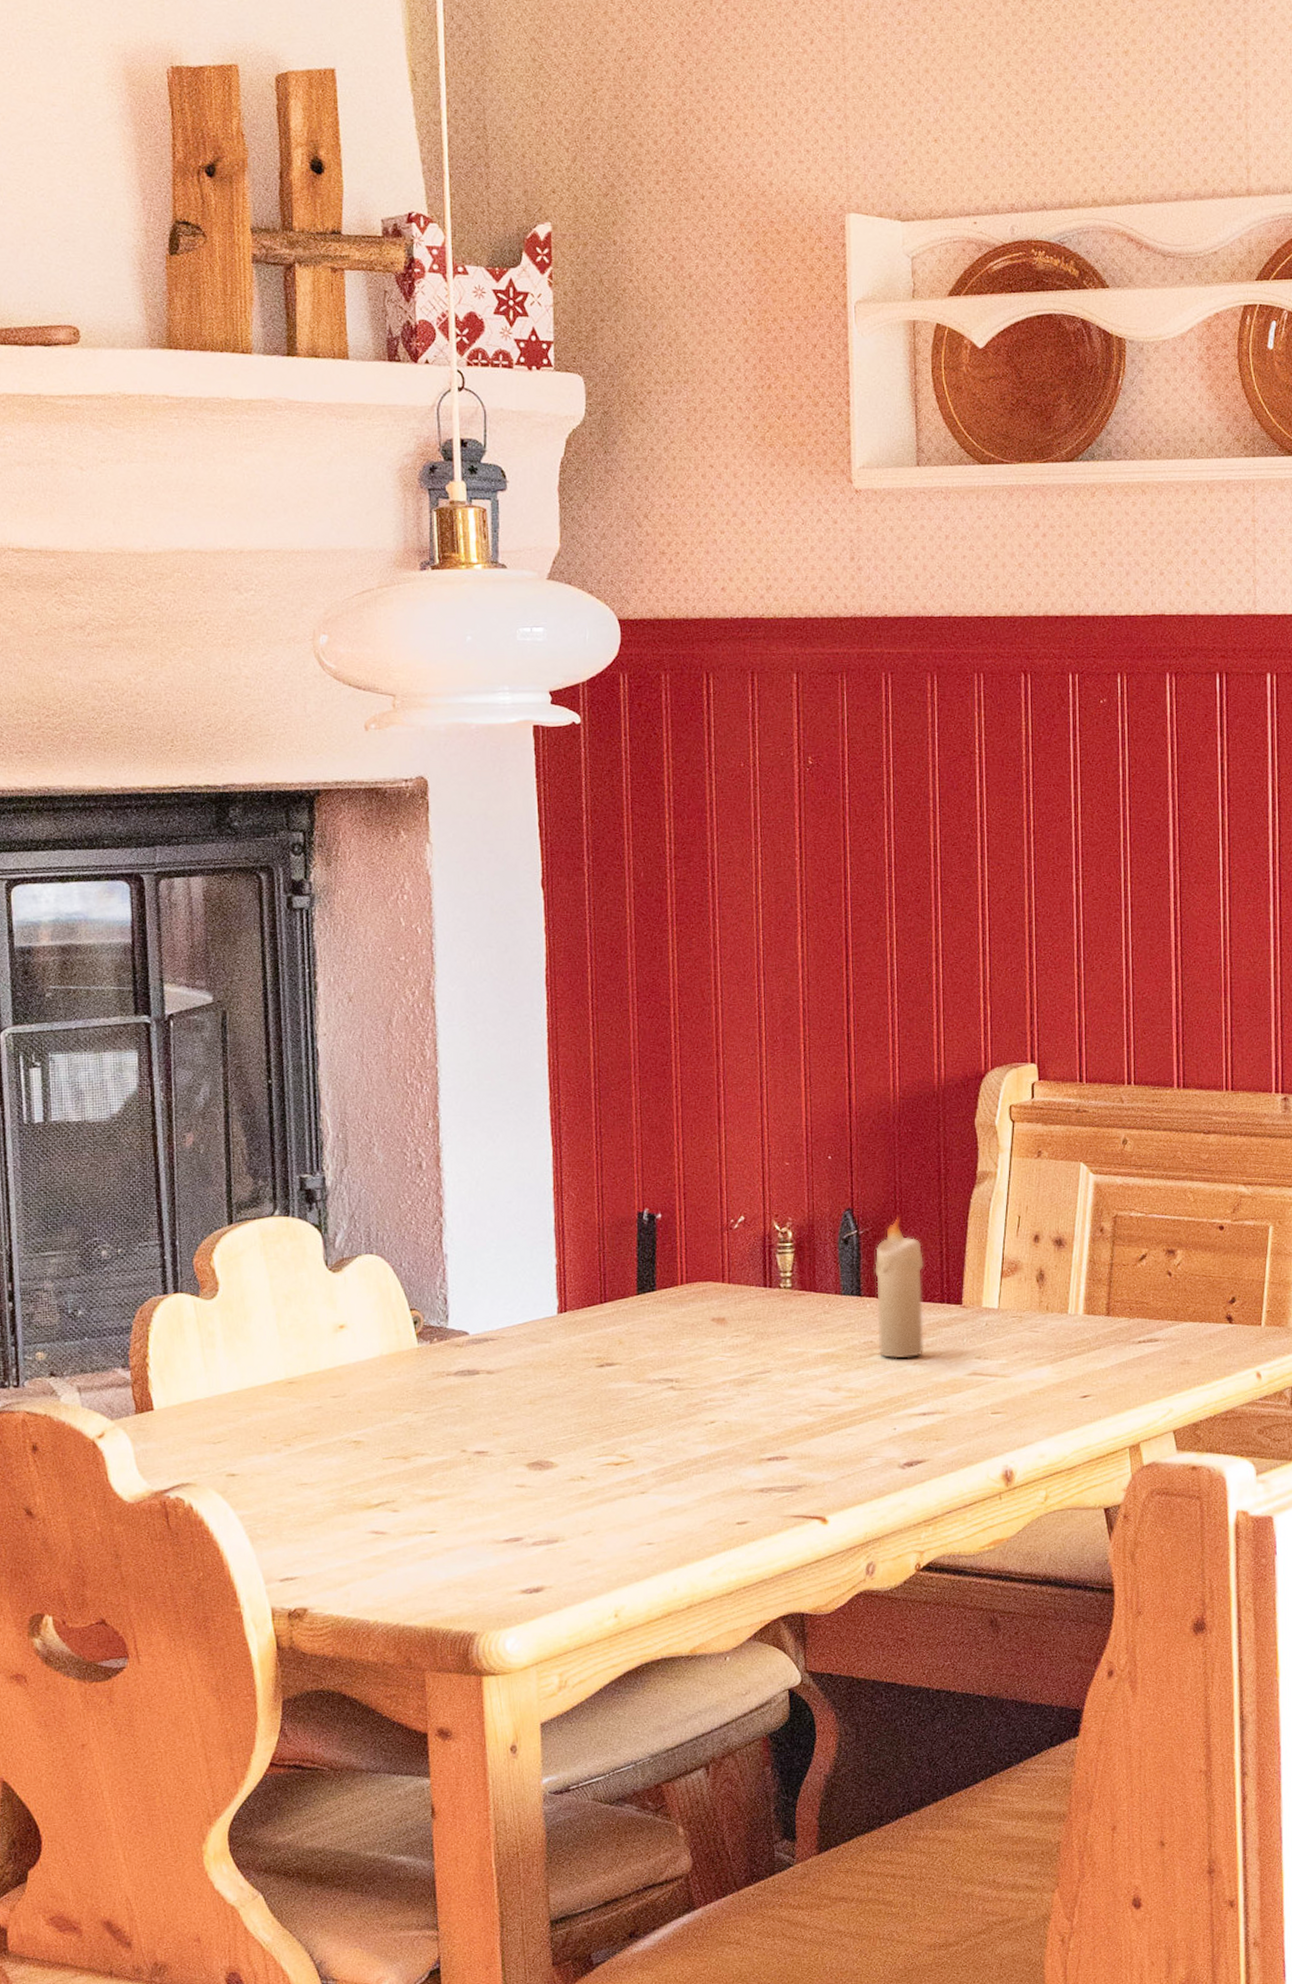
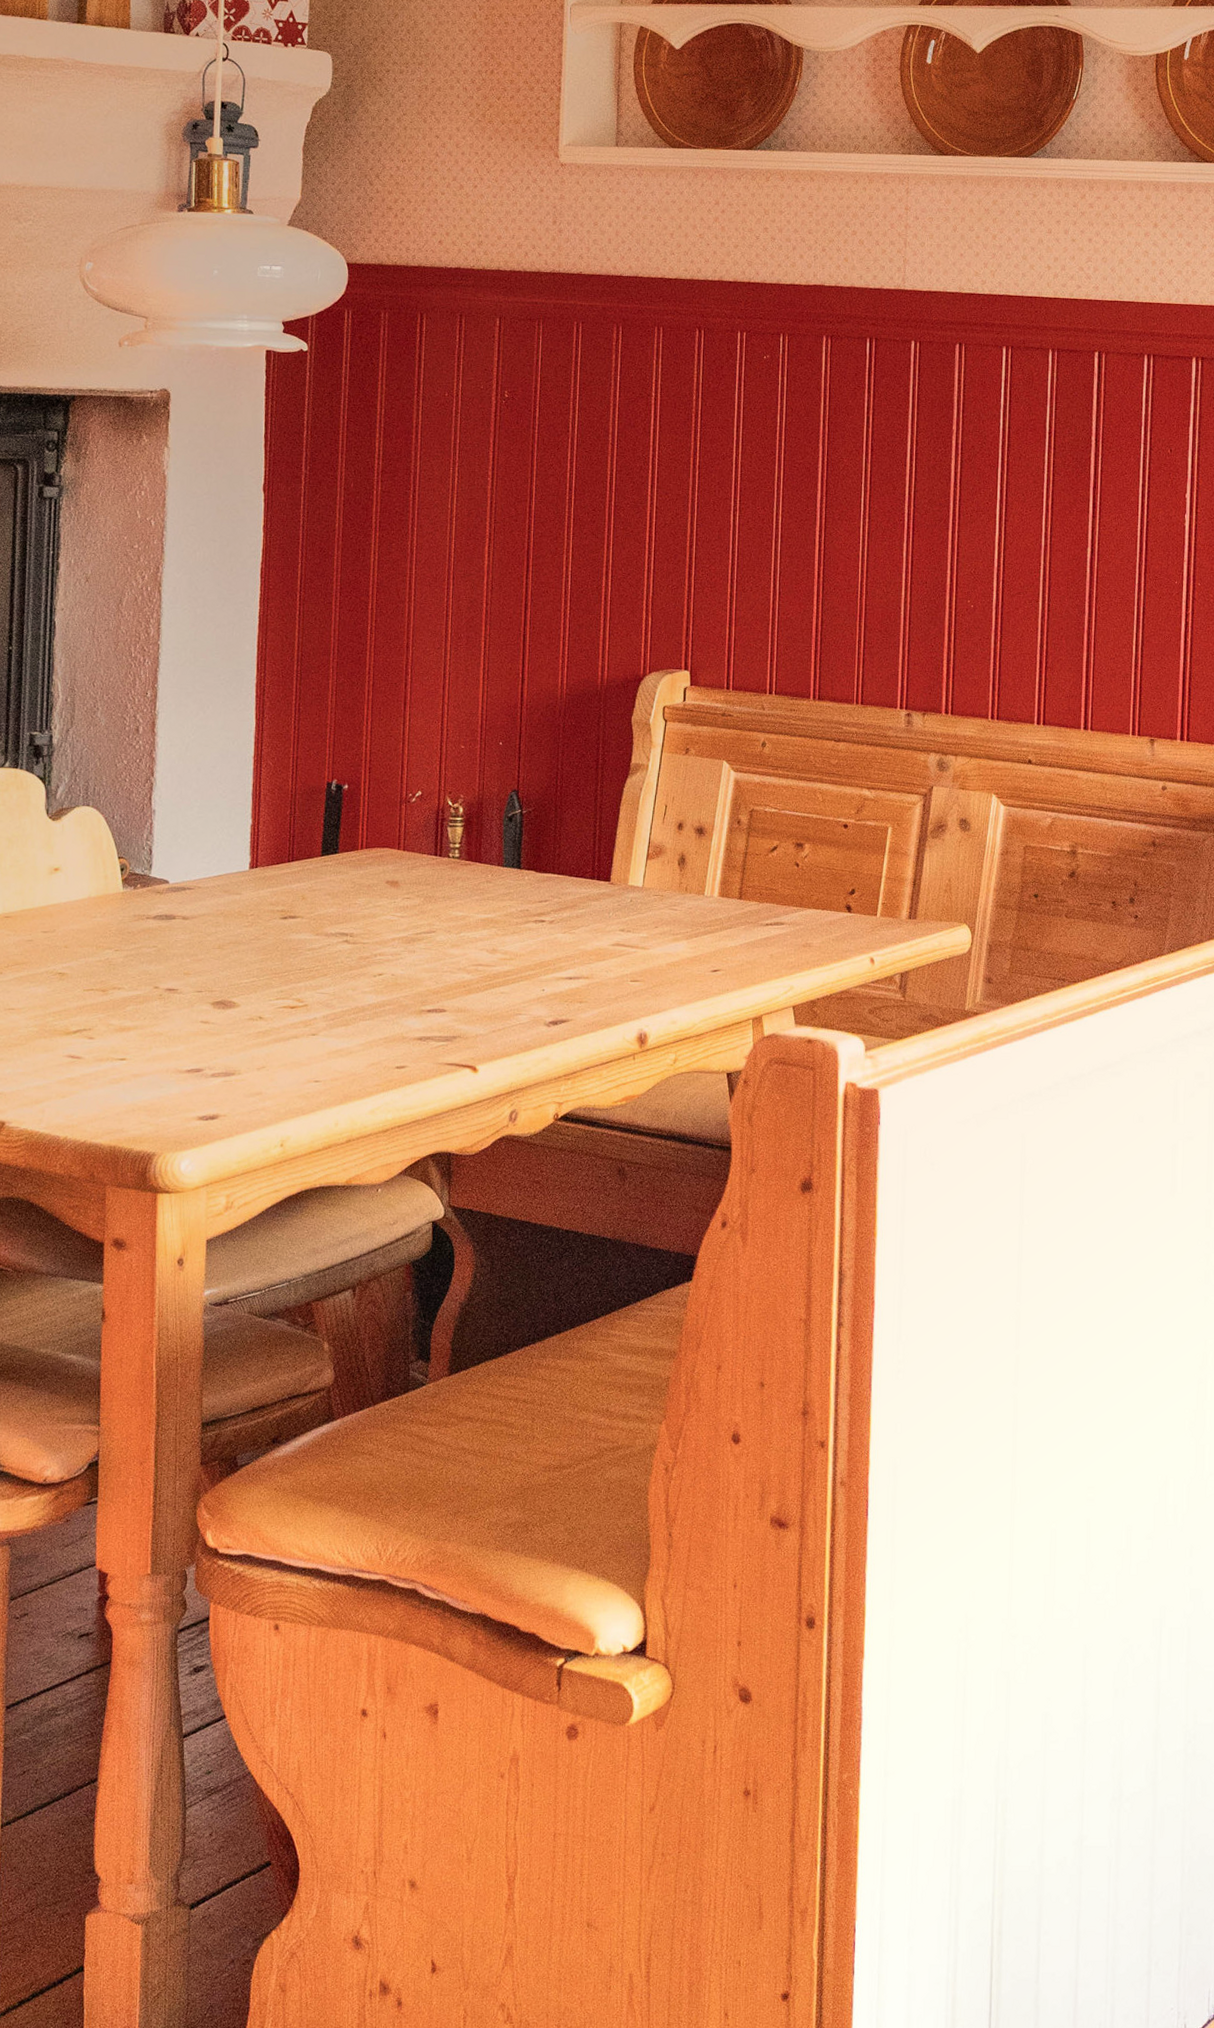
candle: present [875,1216,924,1359] -> none [533,799,579,927]

